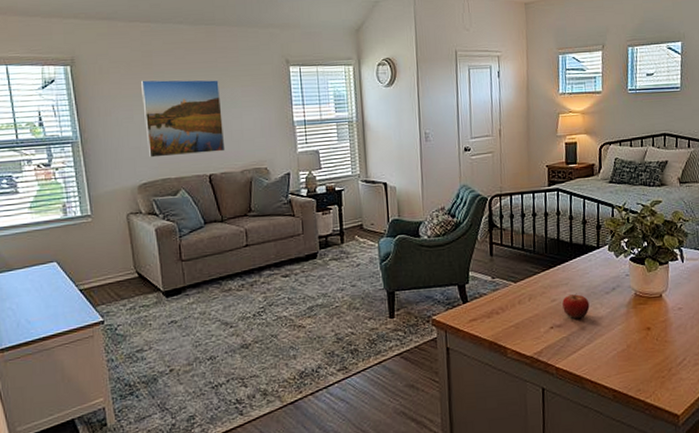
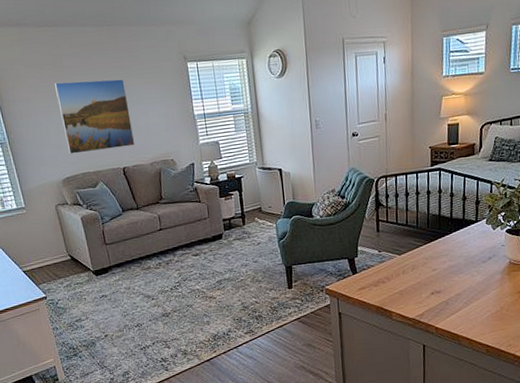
fruit: present [562,293,590,318] -> none [442,263,467,285]

